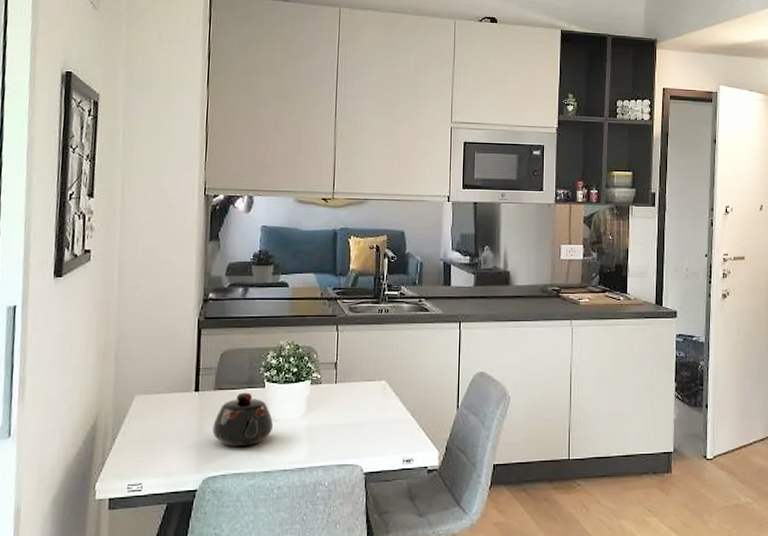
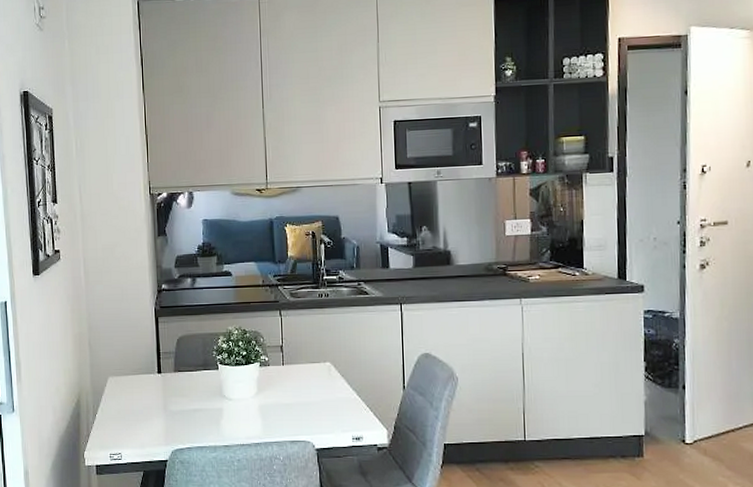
teapot: present [212,392,274,447] -> none [176,374,229,423]

